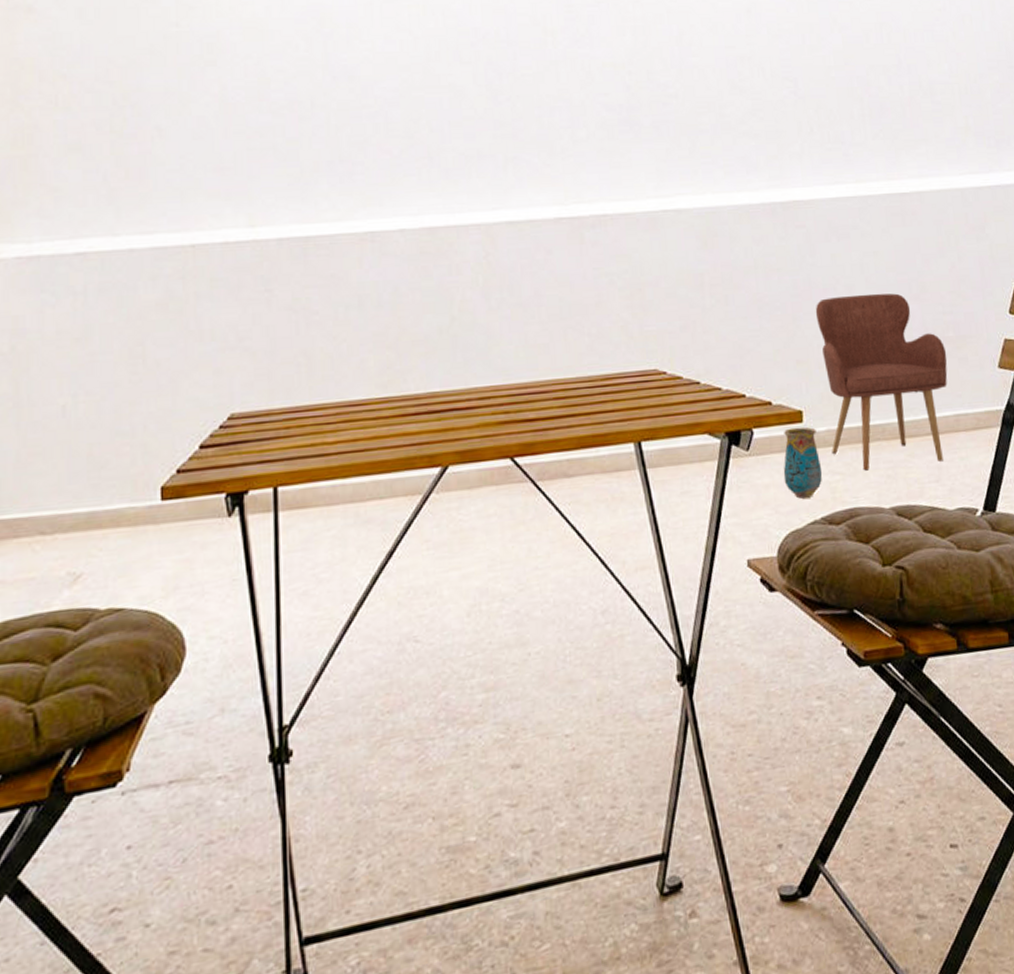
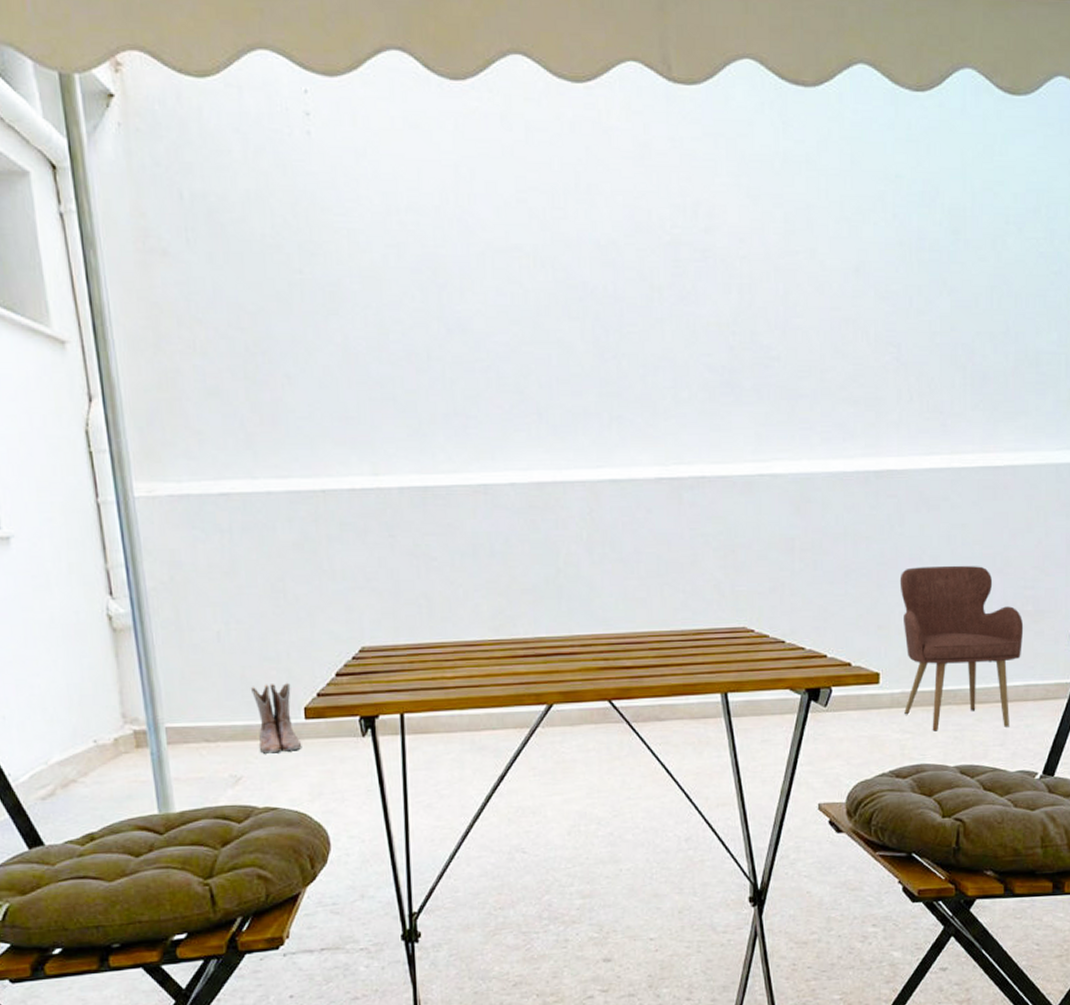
boots: none [97,459,157,545] -> present [250,682,302,754]
vase: present [783,426,822,499] -> none [857,688,894,753]

